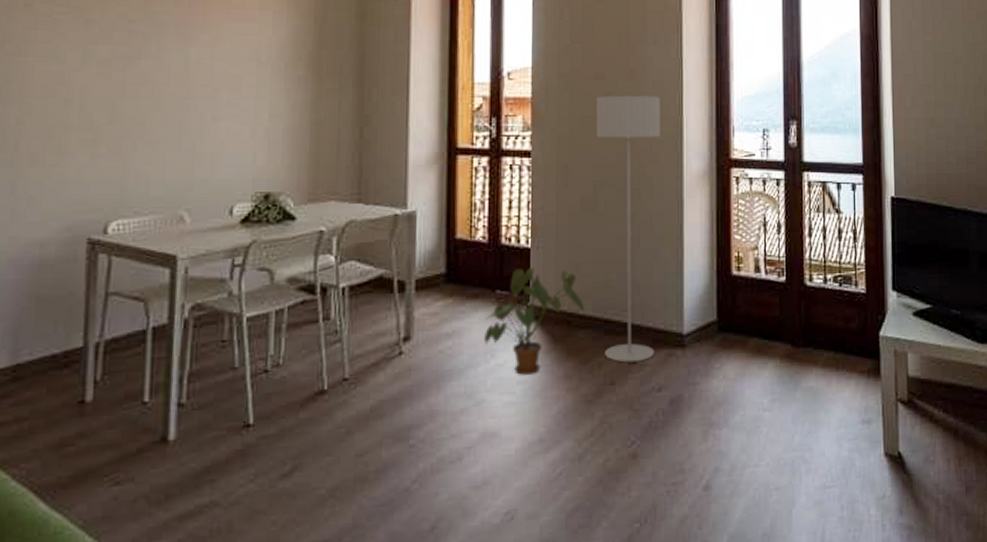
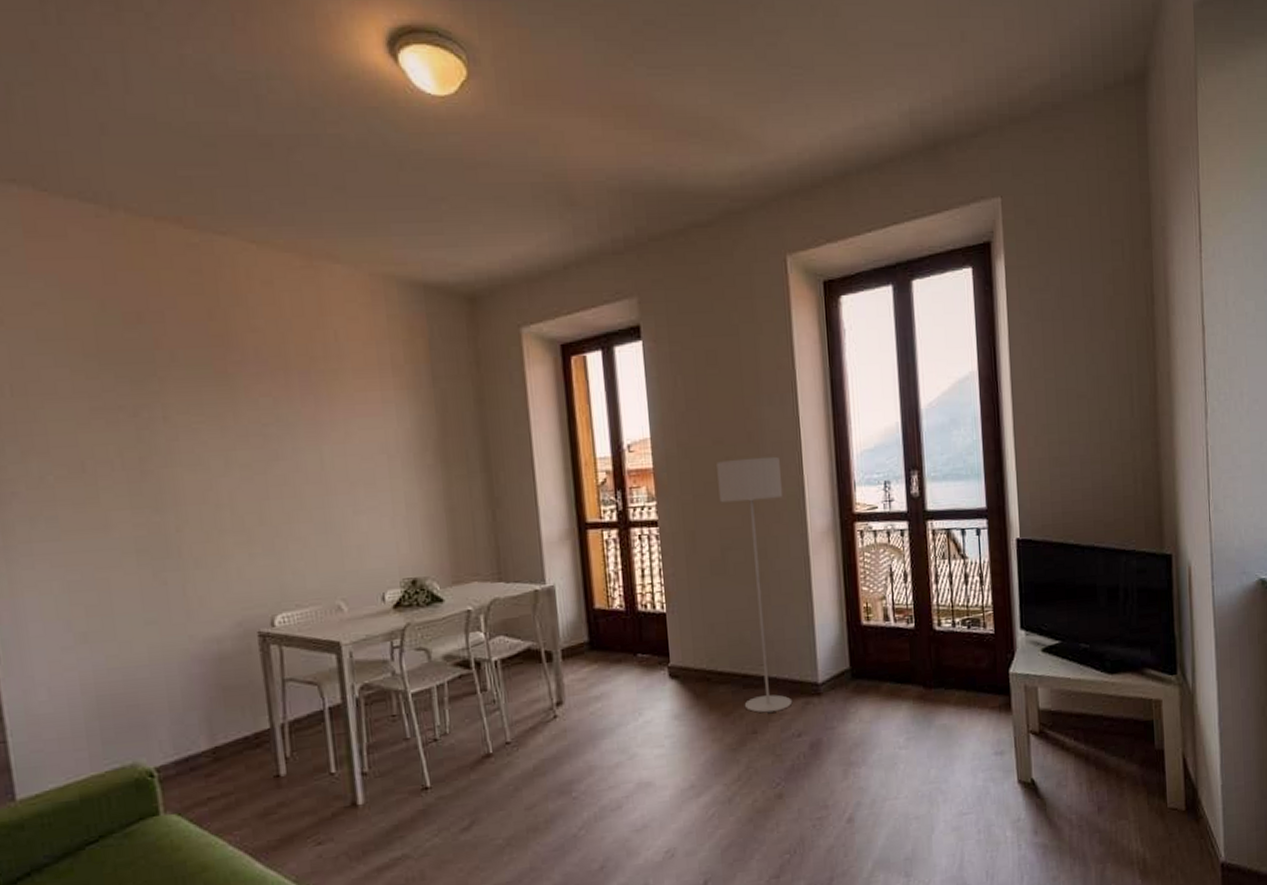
house plant: present [484,267,586,375] -> none [629,630,724,730]

